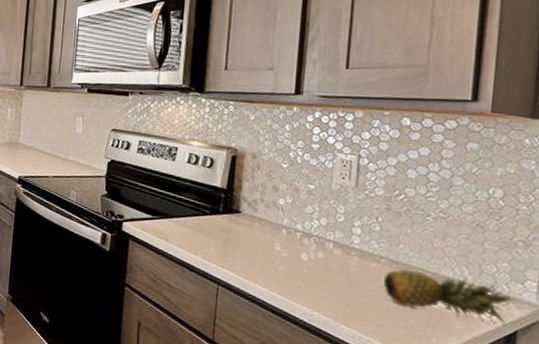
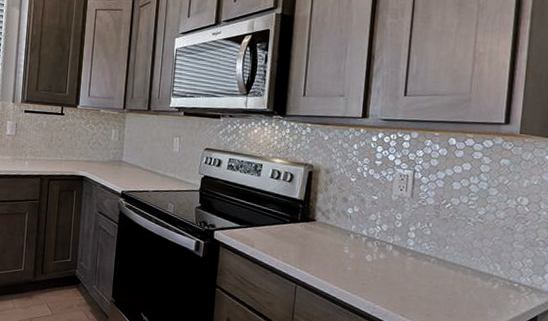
fruit: present [384,269,512,325] -> none [433,266,534,311]

